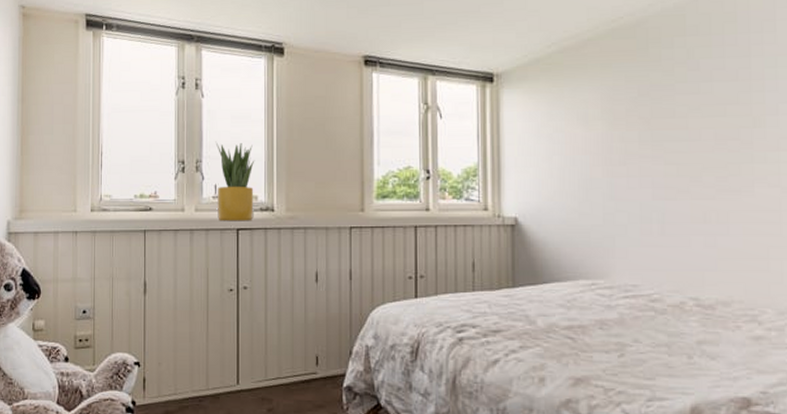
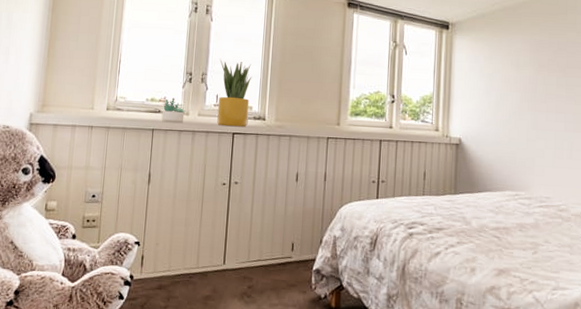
succulent plant: none [154,192,181,222] -> present [162,98,186,124]

